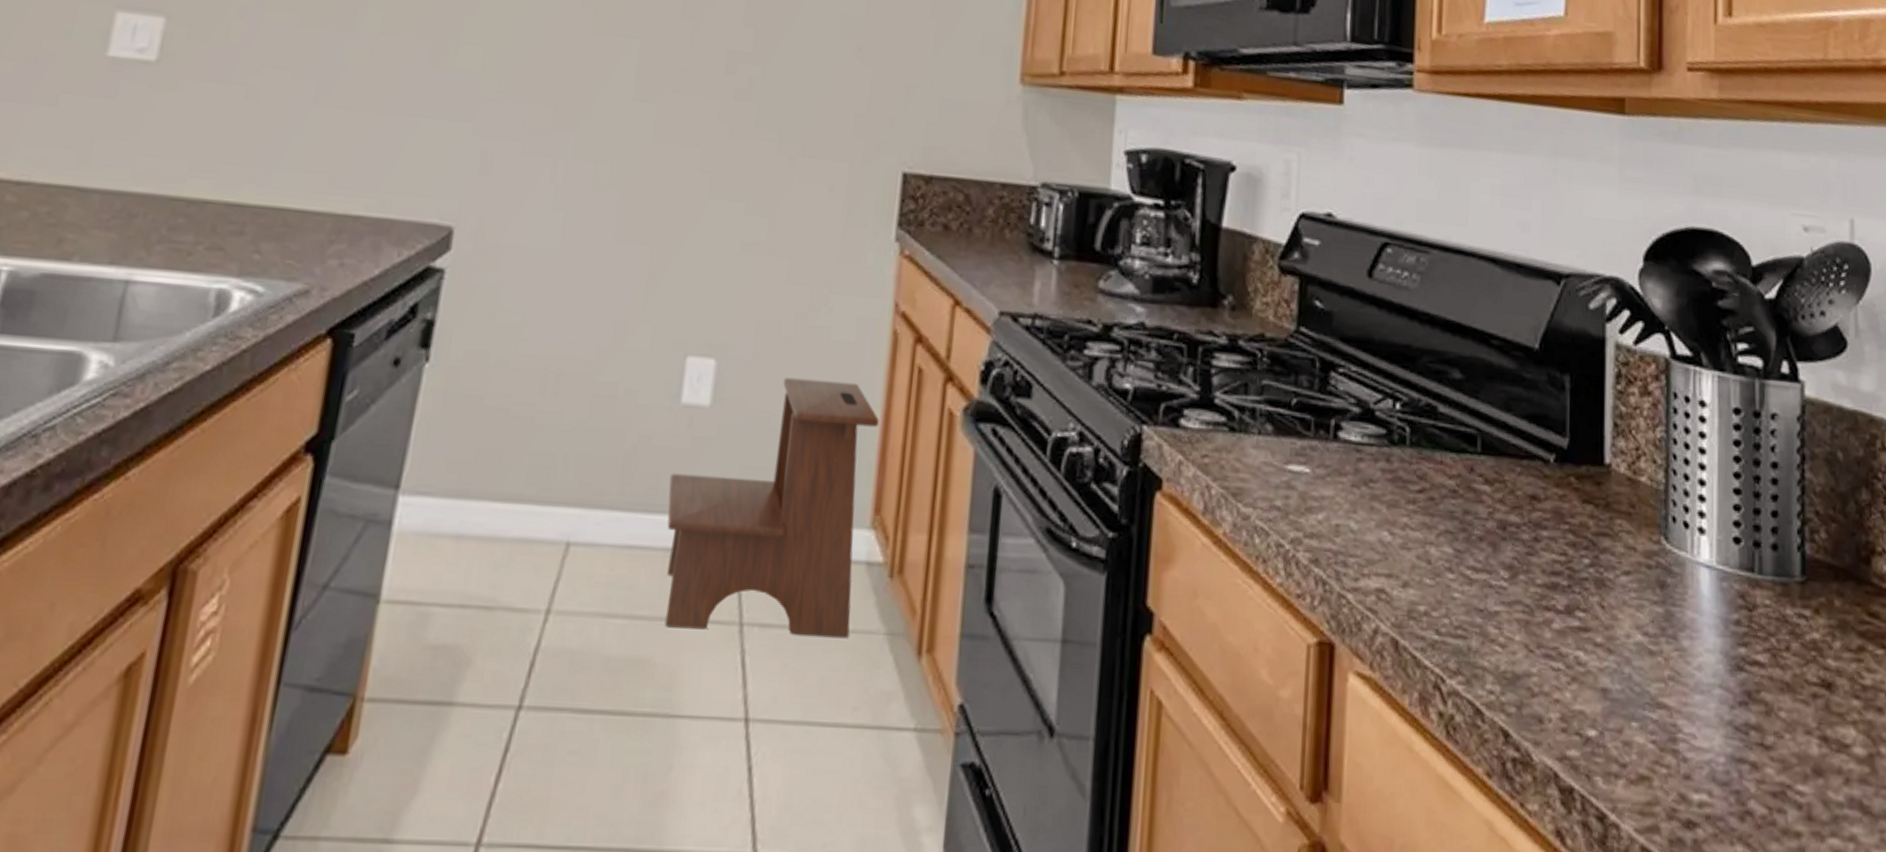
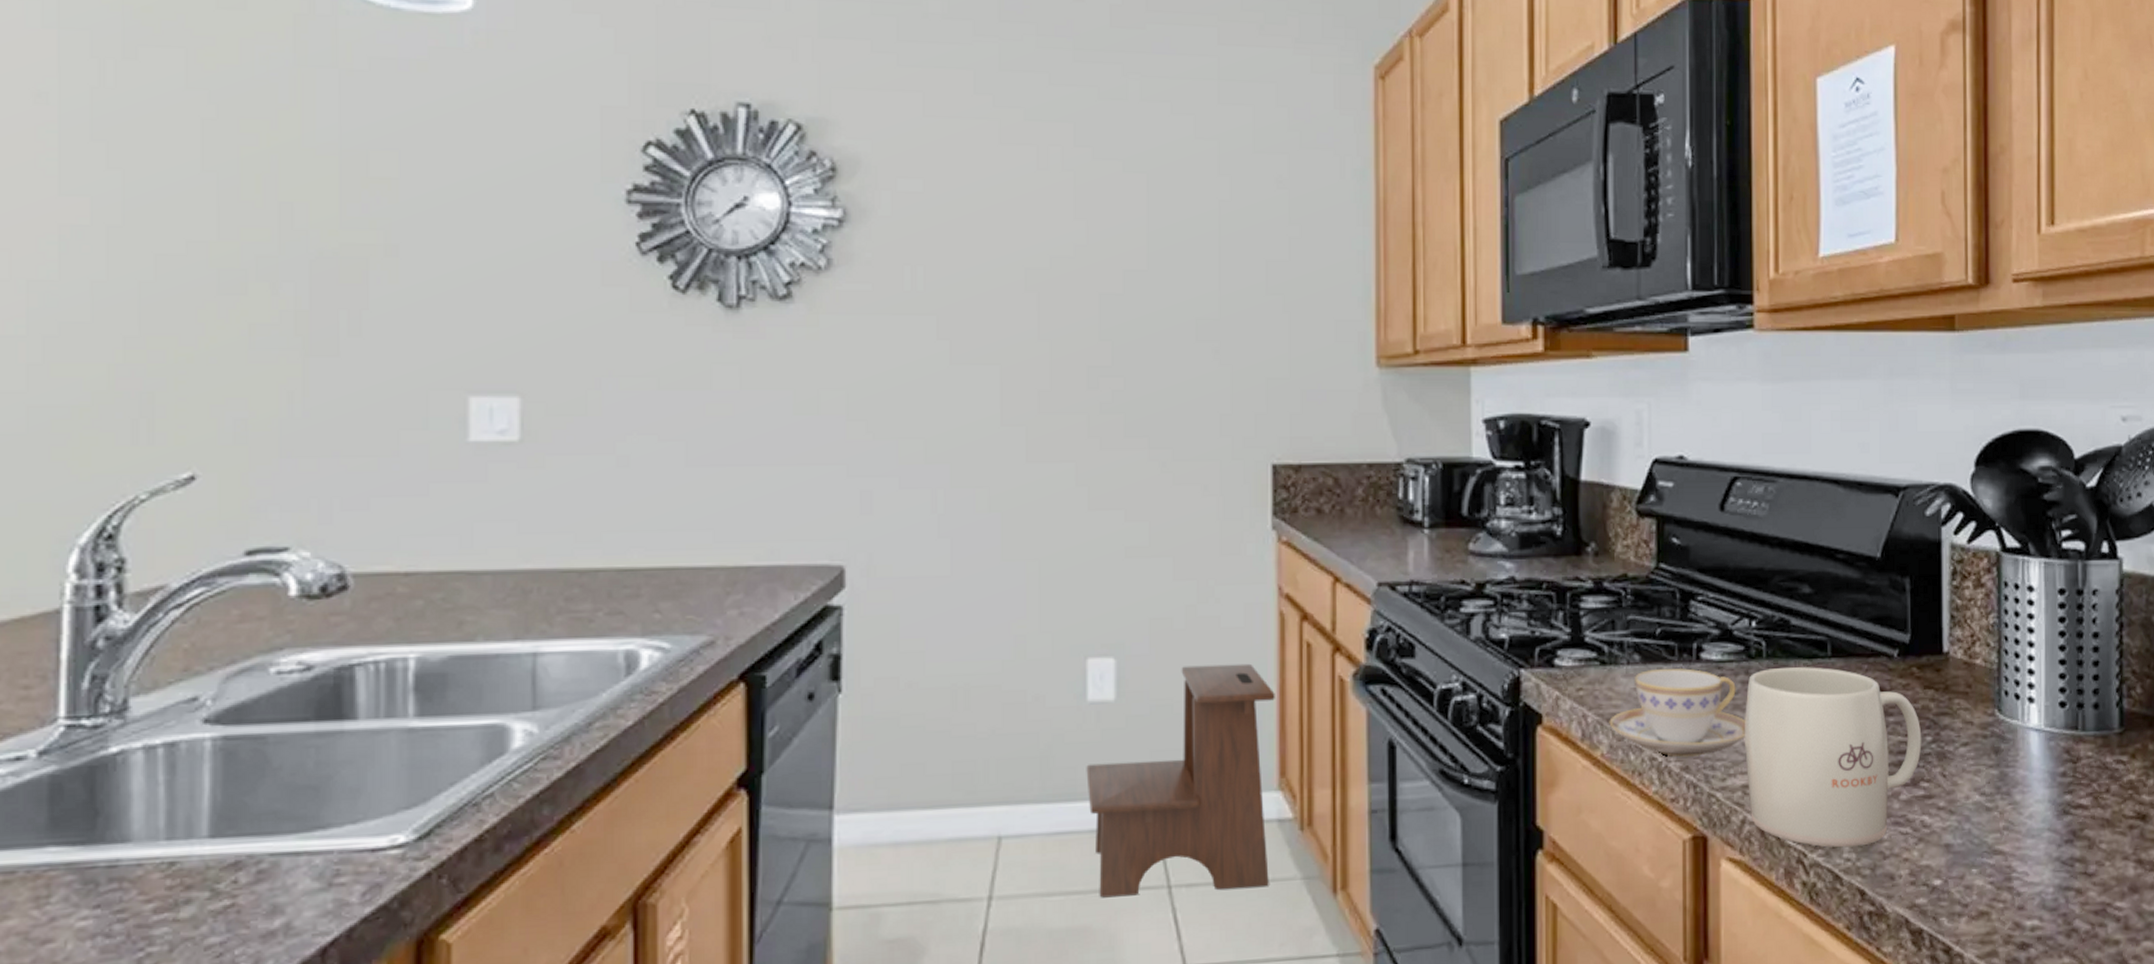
teacup: none [1234,443,1385,549] -> present [1609,668,1746,757]
mug: none [1381,458,1579,678] -> present [1745,666,1922,848]

